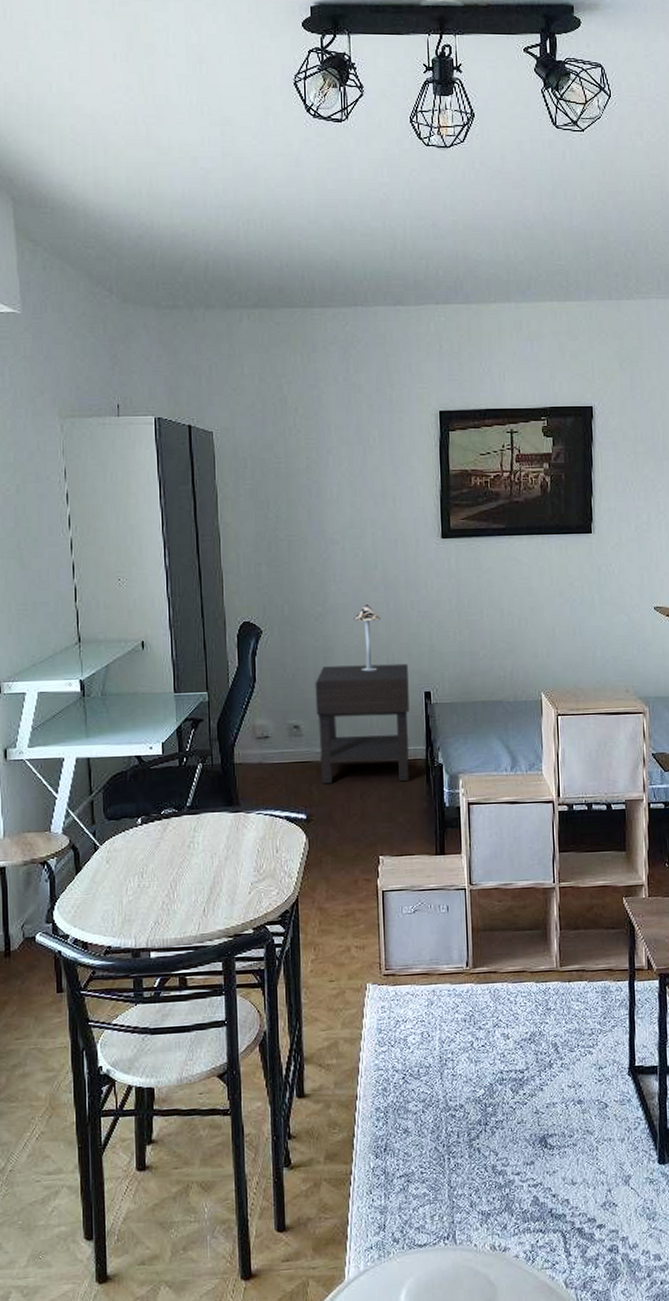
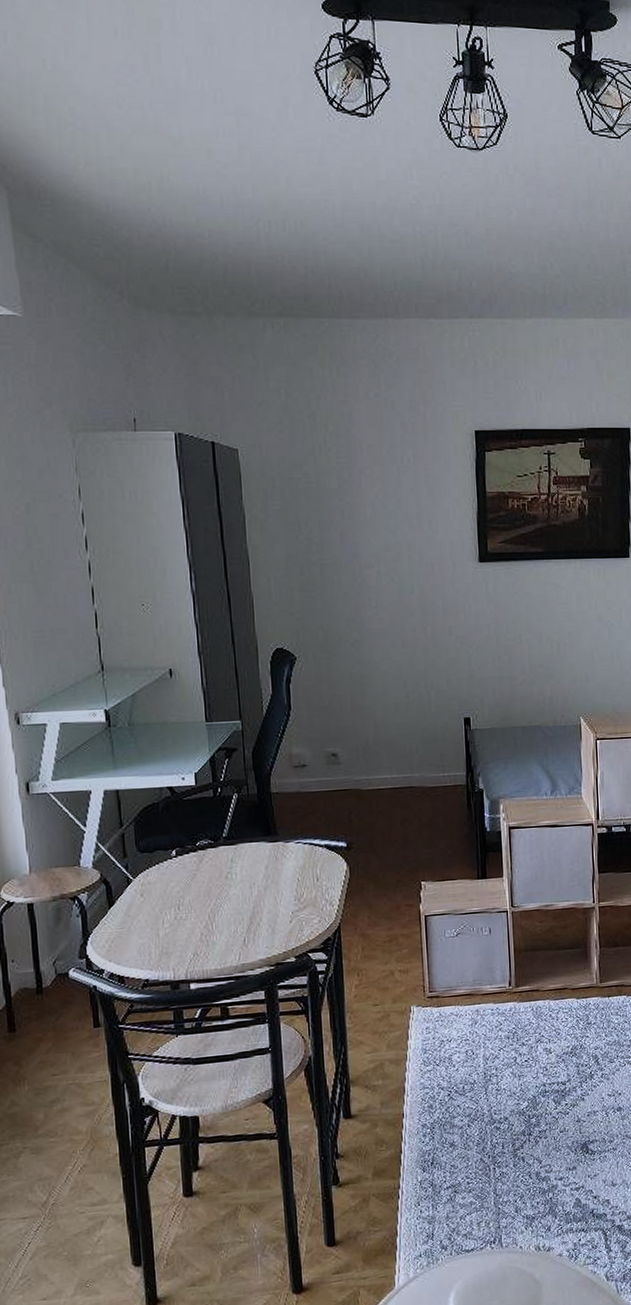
nightstand: present [315,663,409,784] -> none [352,689,450,812]
table lamp: present [353,603,381,672] -> none [390,629,419,698]

